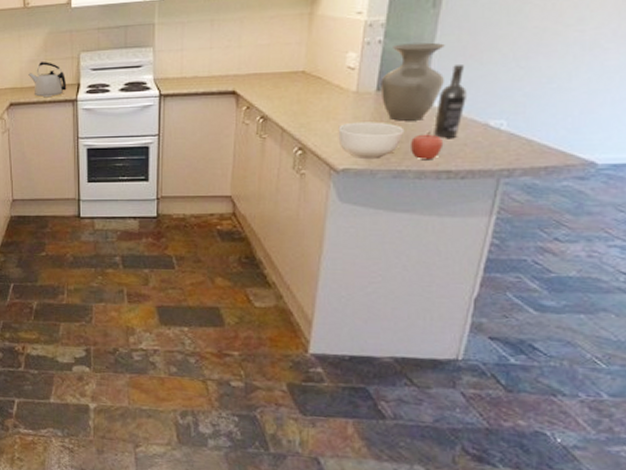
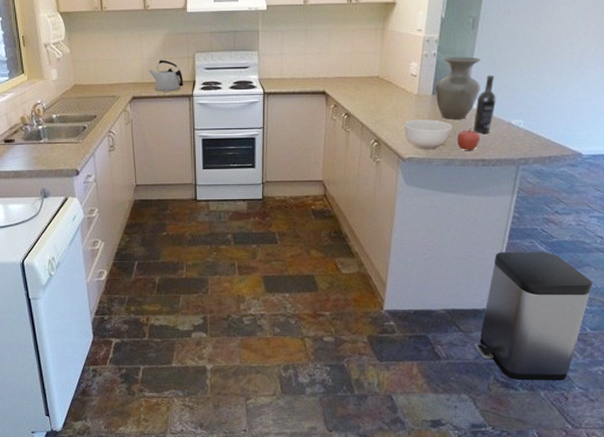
pedal bin: none [431,288,613,460] -> present [473,252,593,380]

